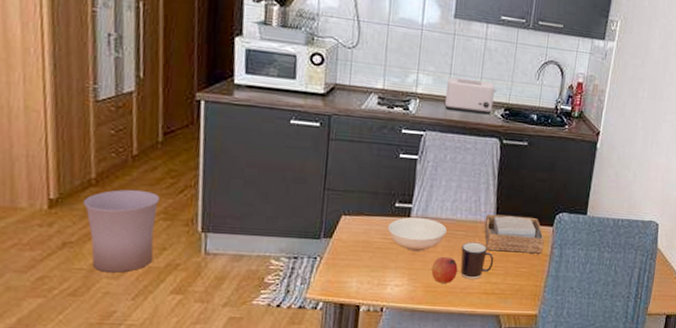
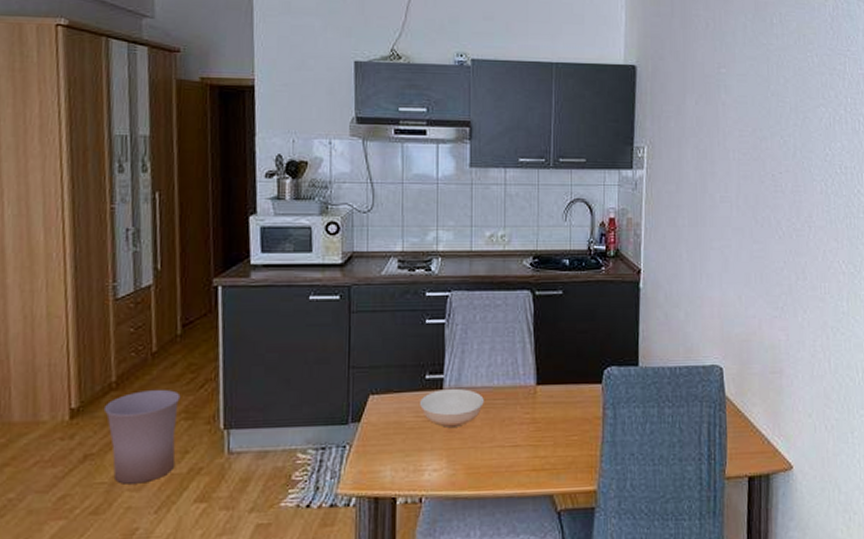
fruit: present [431,256,458,283] -> none [471,430,501,463]
toaster: present [444,76,497,115] -> none [468,229,523,266]
mug: present [460,242,494,279] -> none [502,410,540,455]
napkin holder: present [484,213,545,254] -> none [525,375,595,419]

